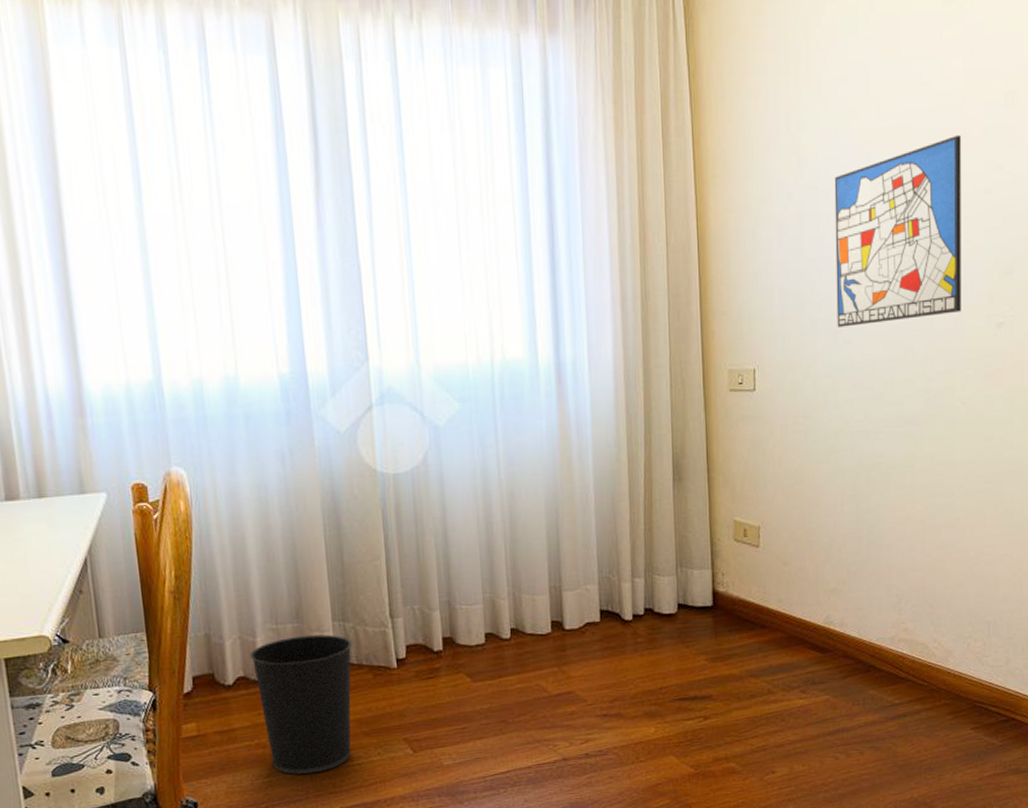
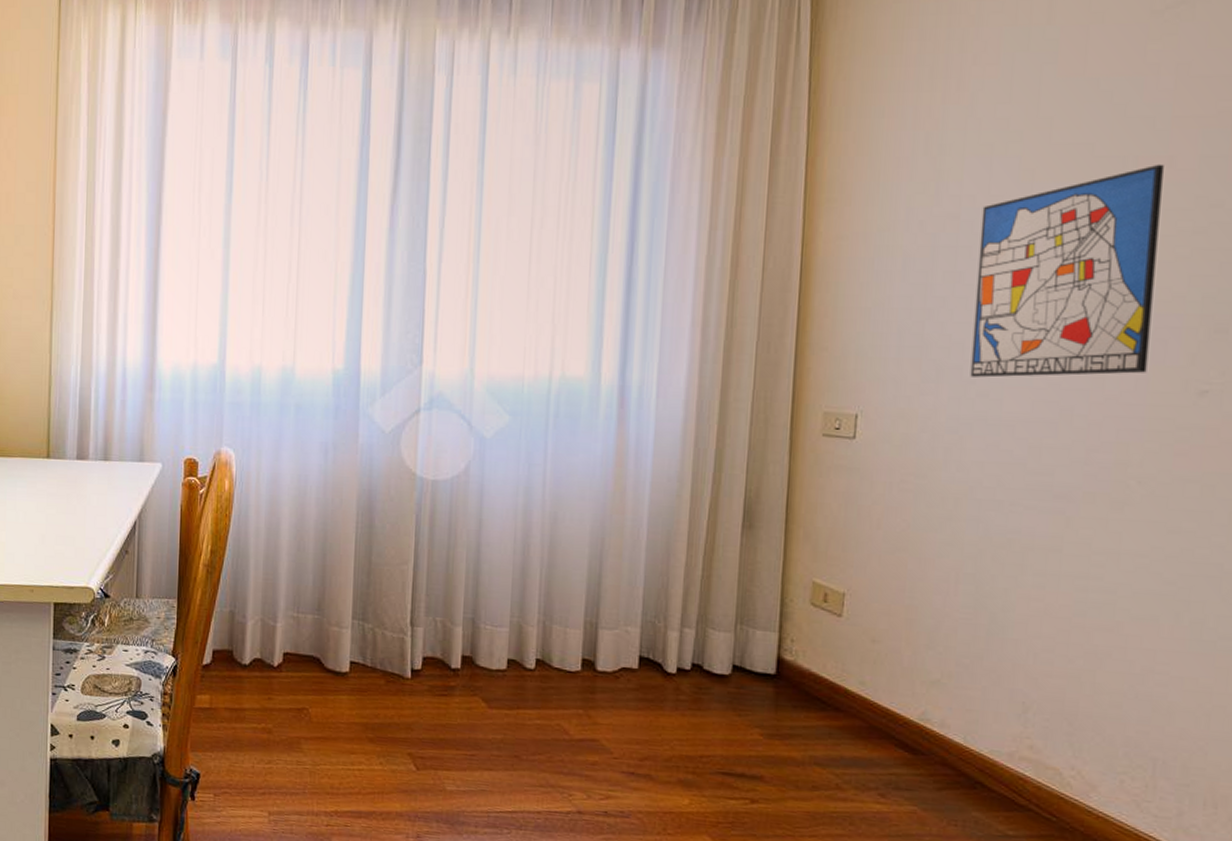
wastebasket: present [250,634,352,775] -> none [269,628,368,770]

